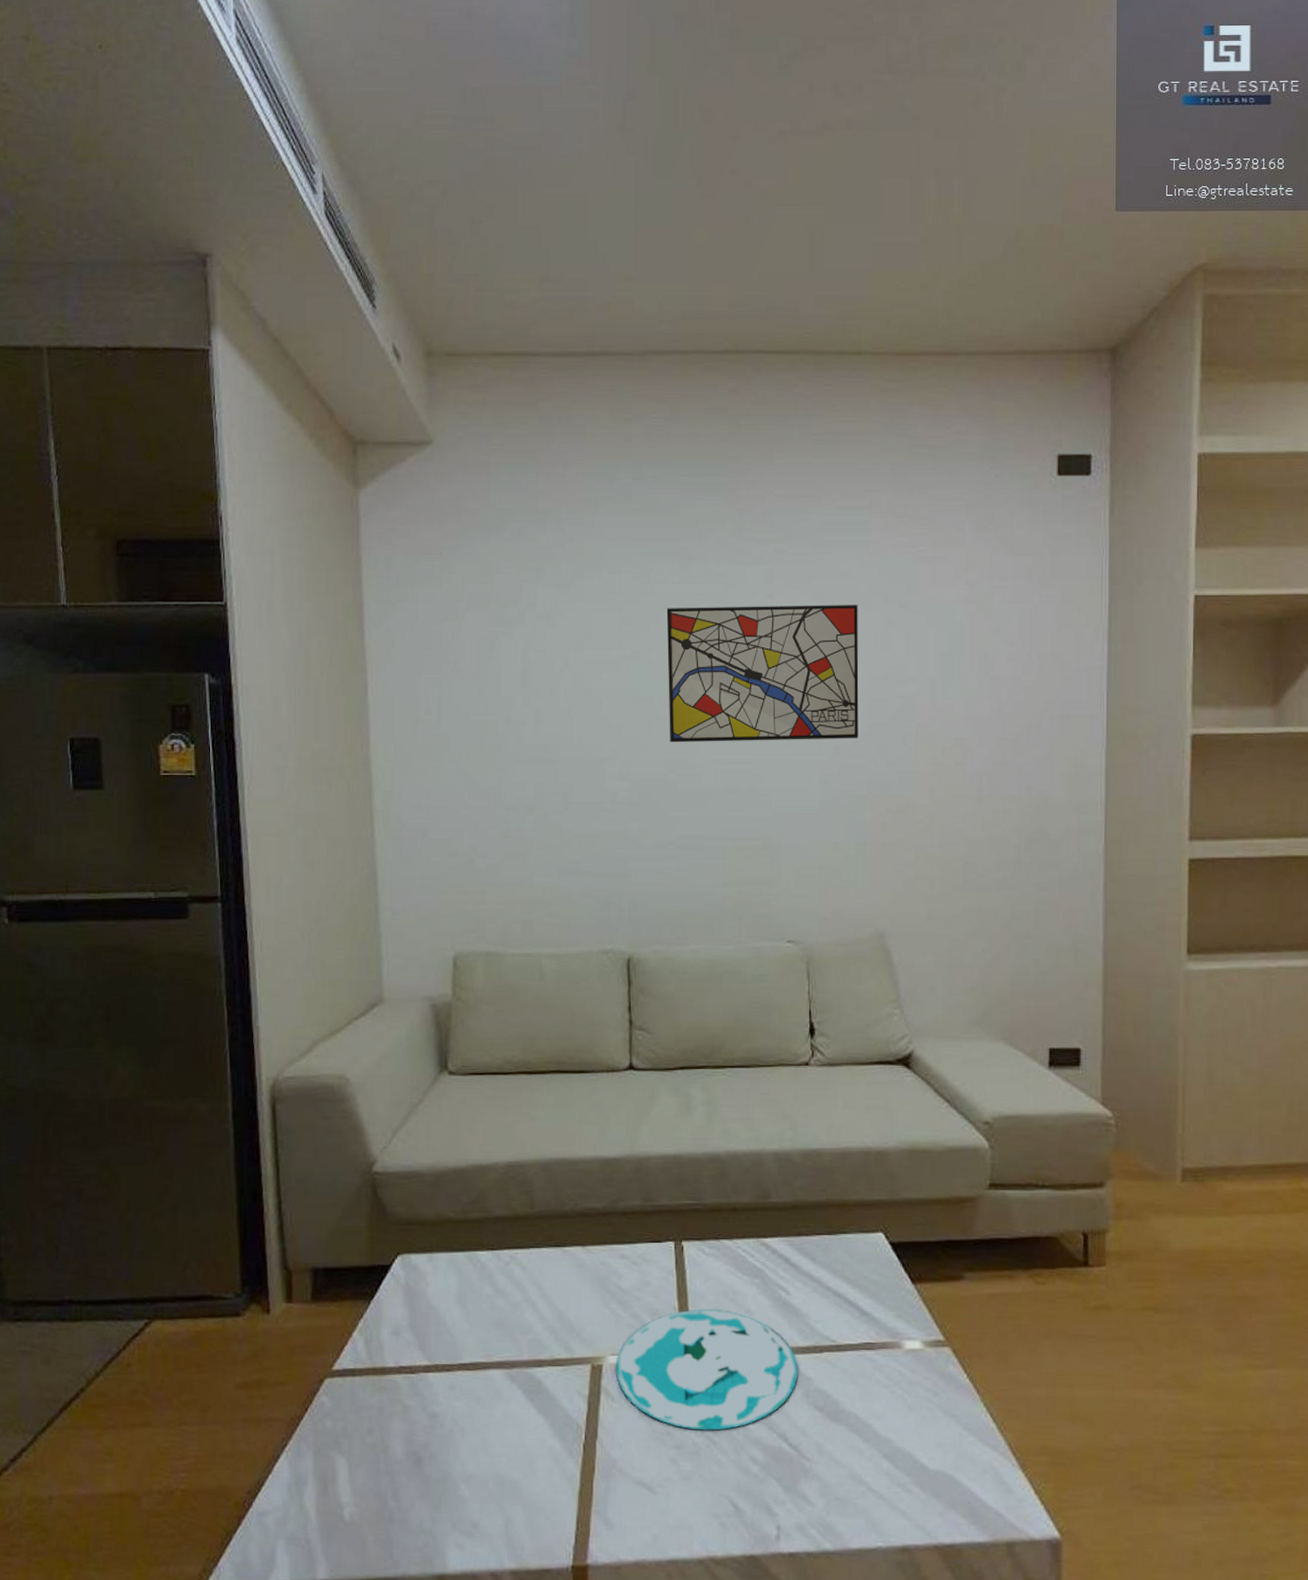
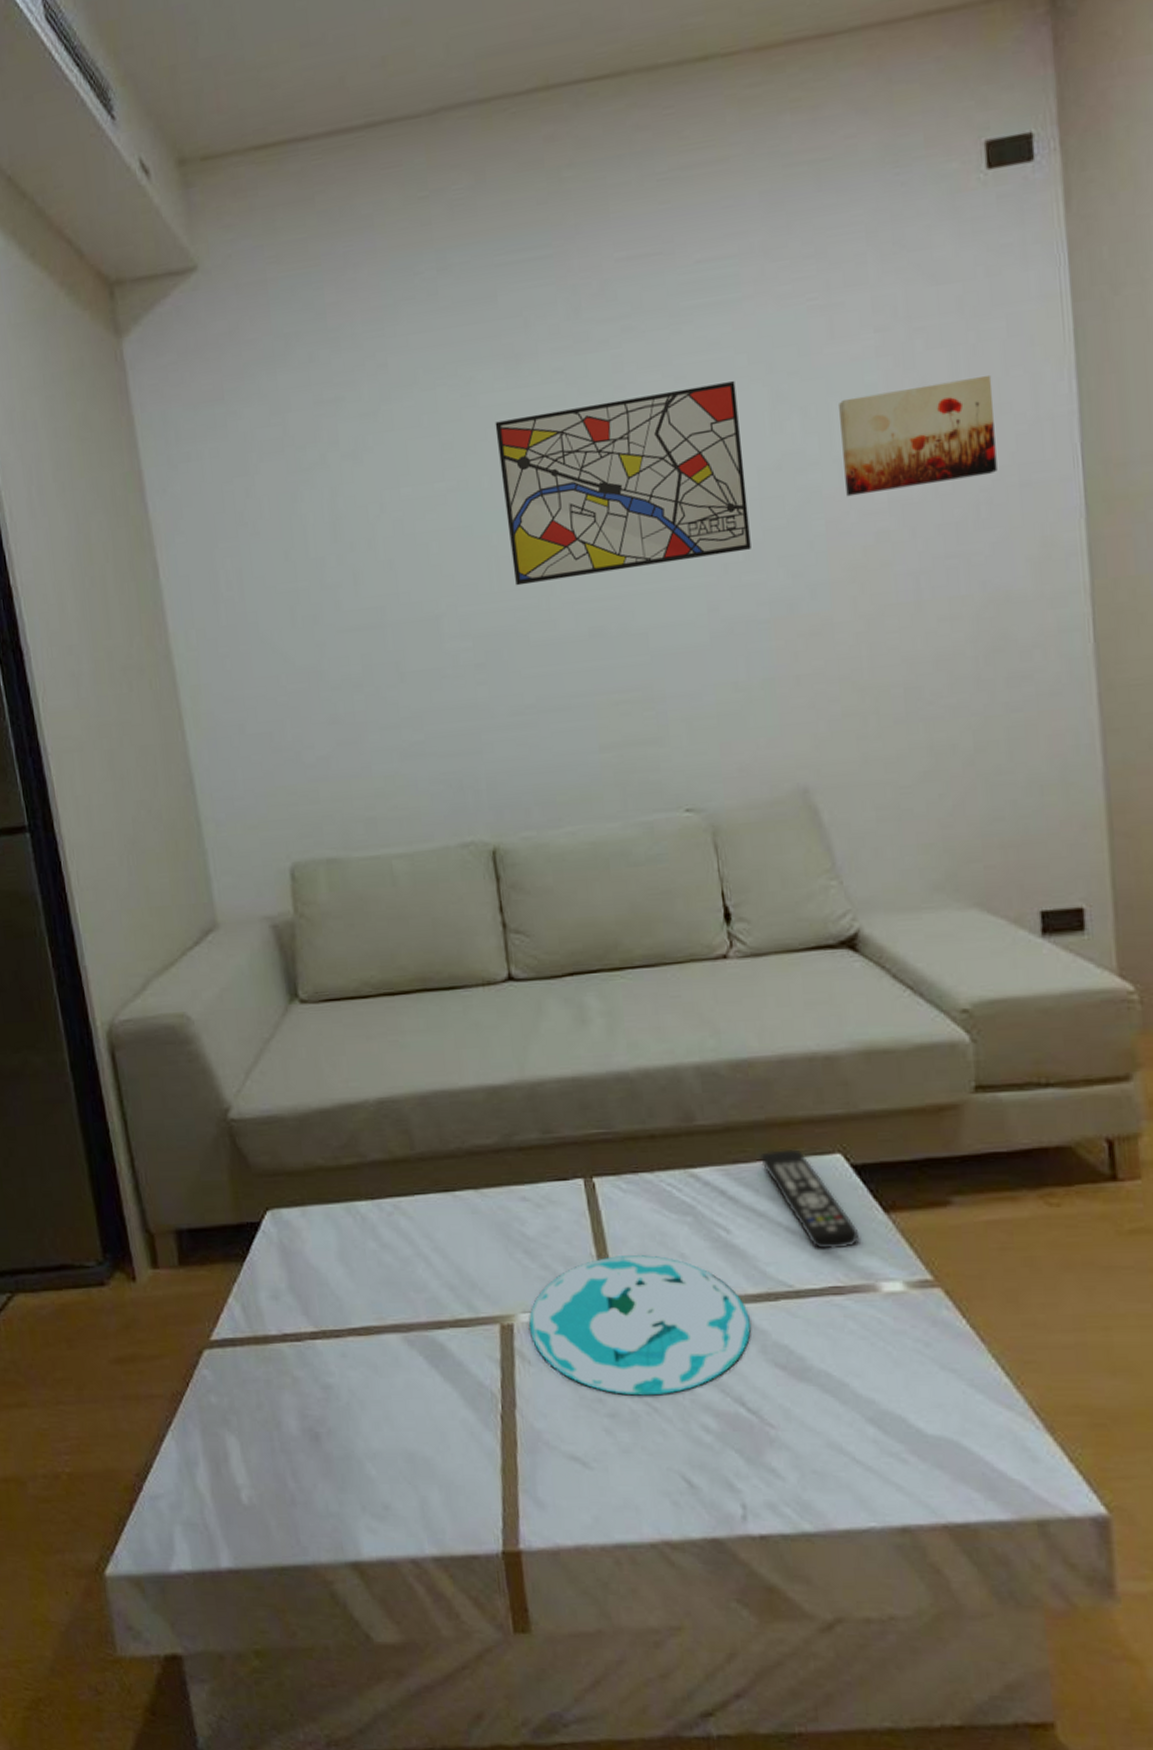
remote control: none [818,1227,890,1311] -> present [759,1149,859,1249]
wall art: none [934,630,1048,708] -> present [839,376,997,497]

